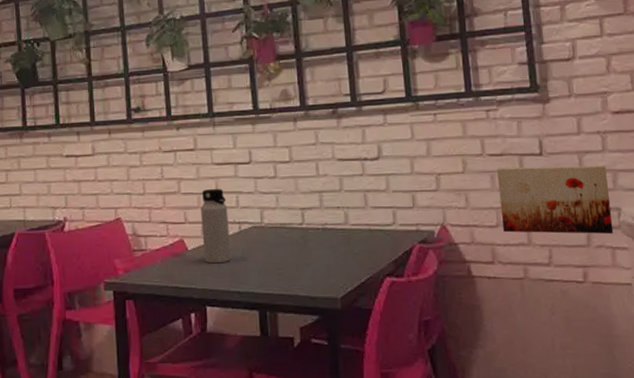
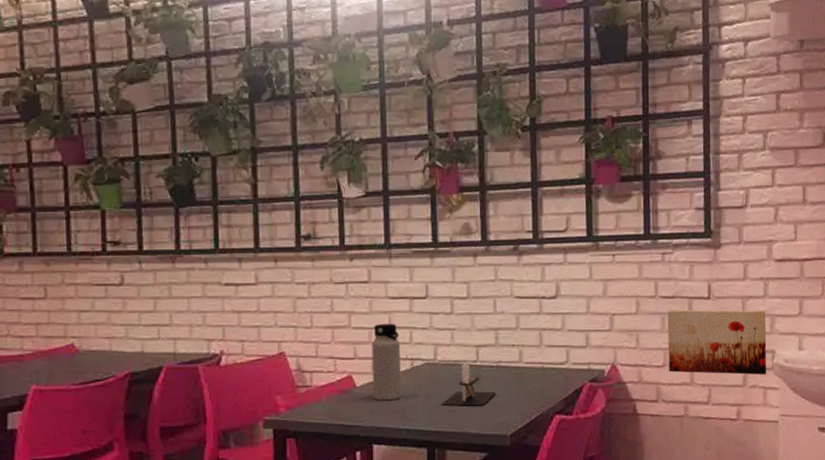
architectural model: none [270,224,324,268] -> present [441,361,497,406]

